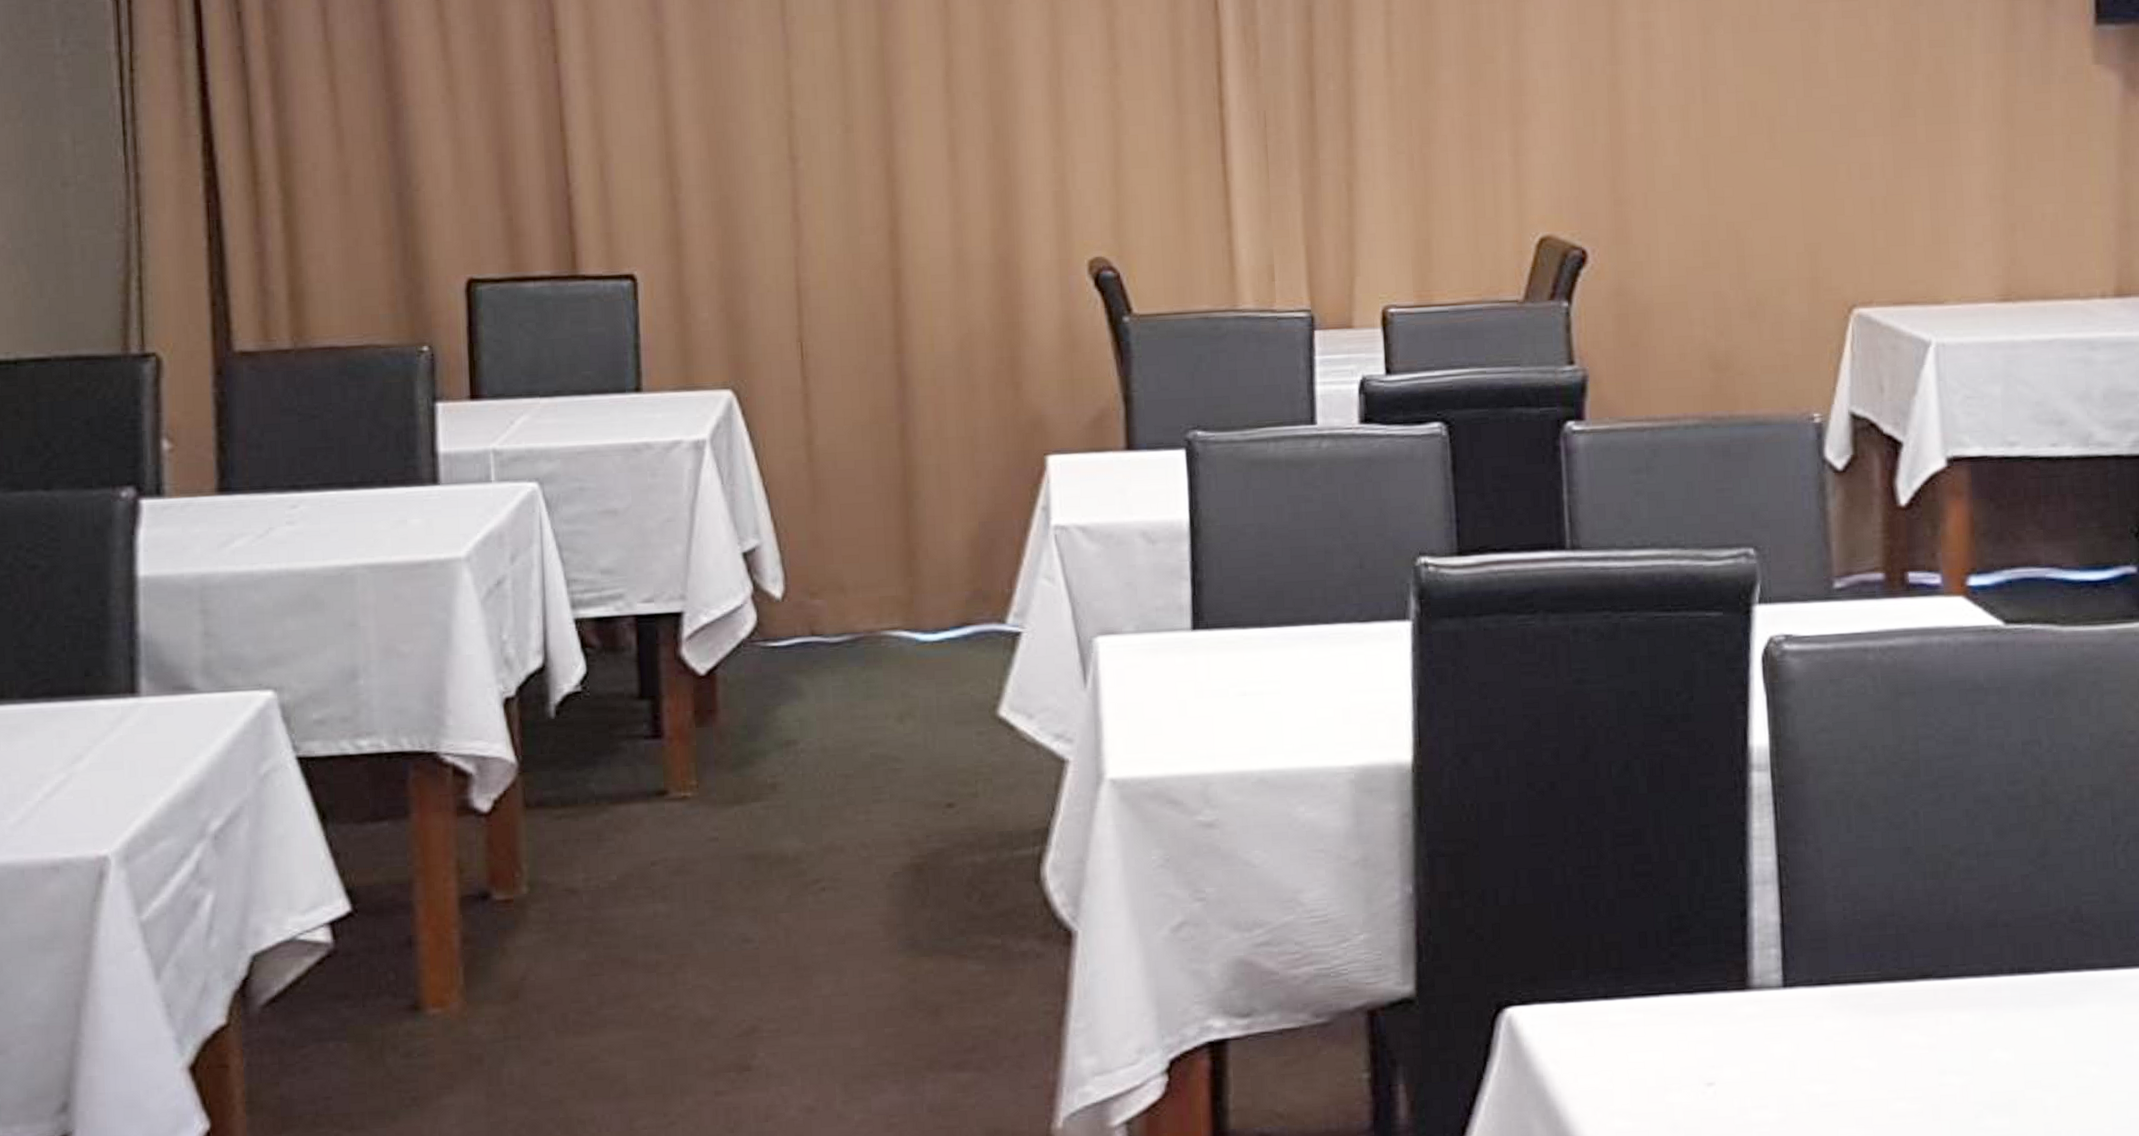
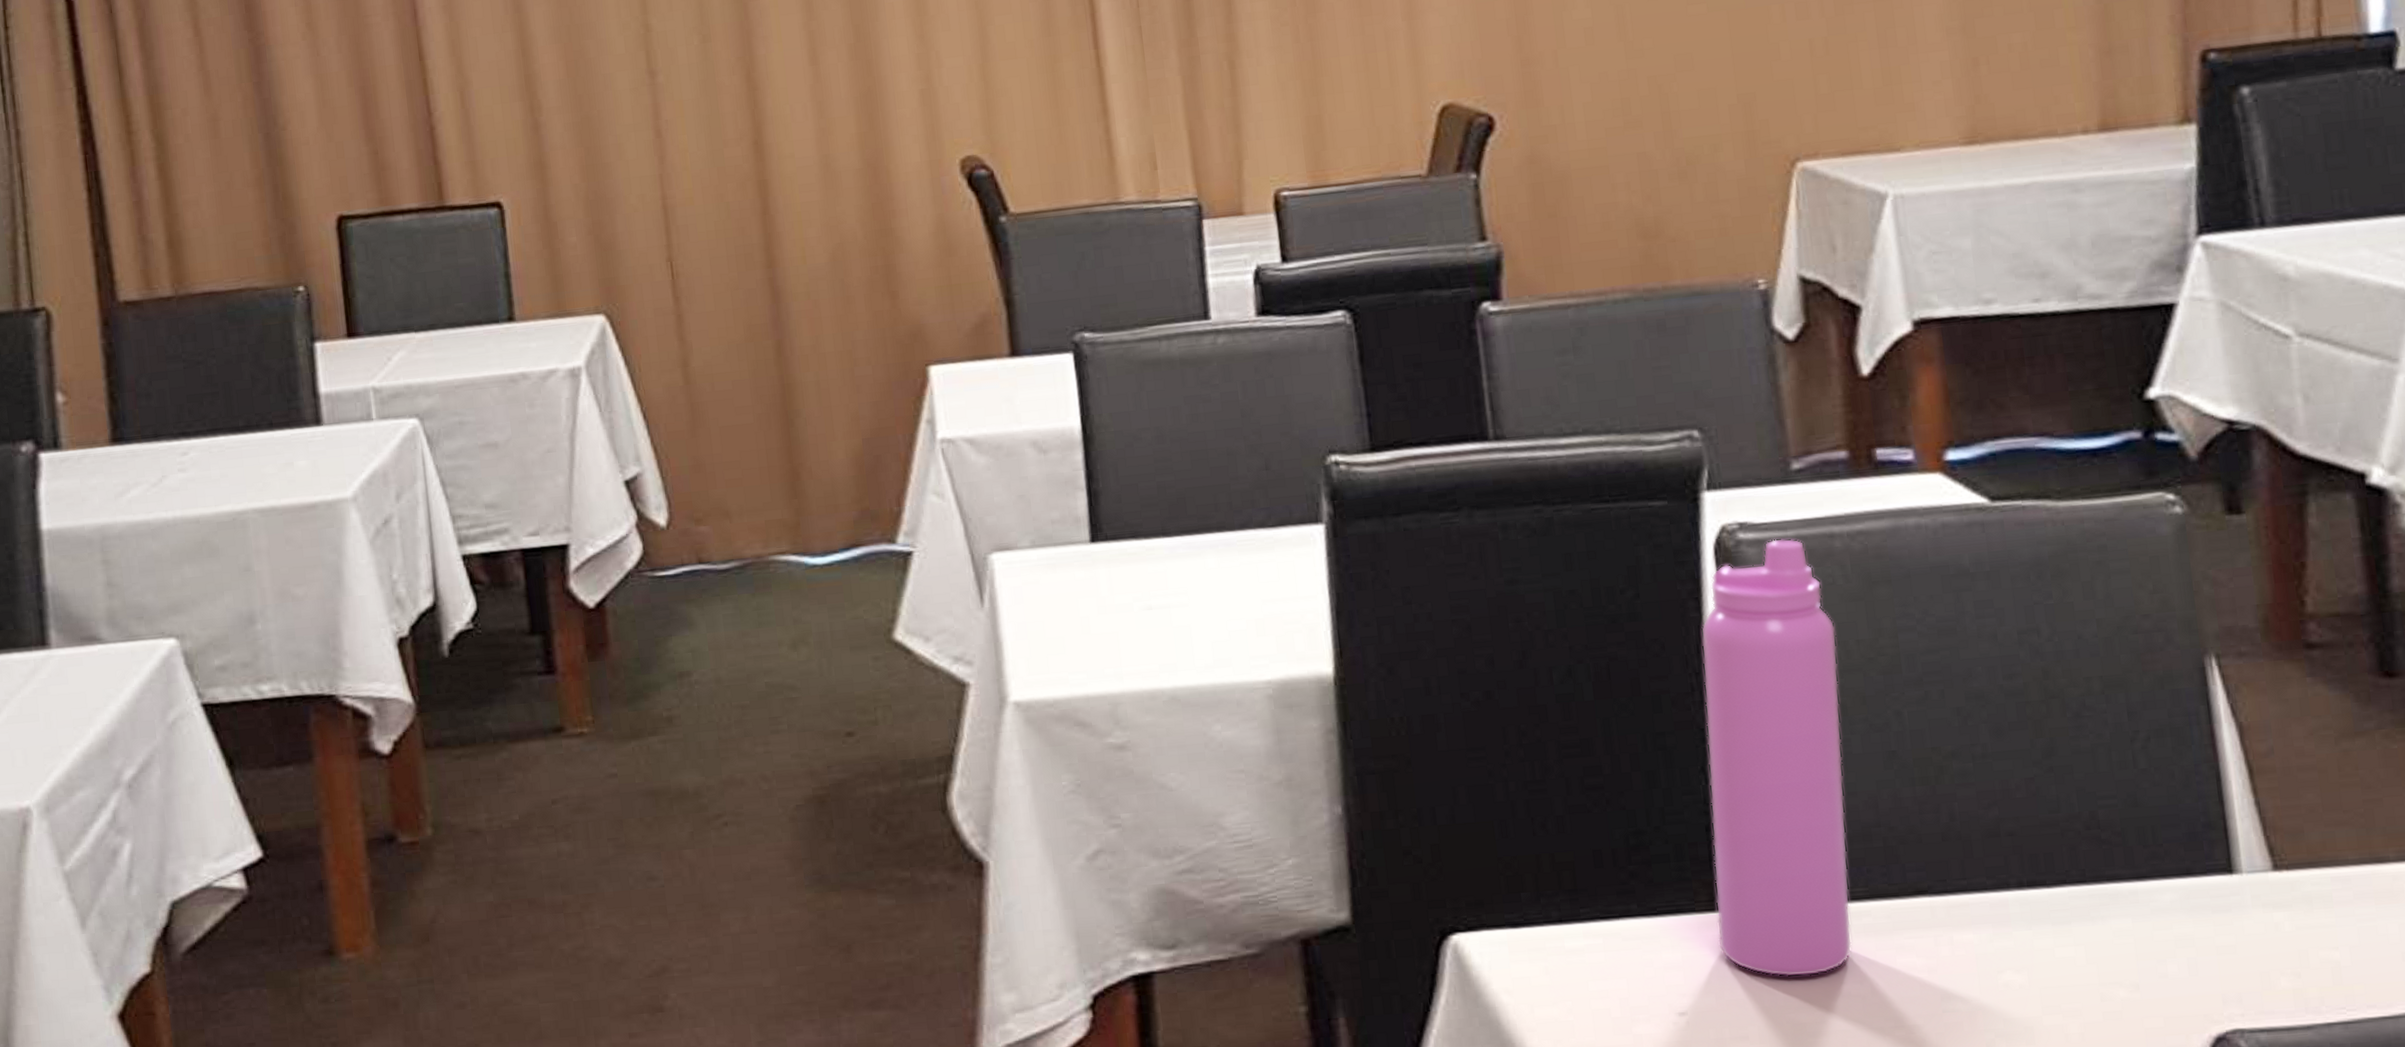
water bottle: none [1745,650,1865,1052] -> present [1701,538,1852,977]

